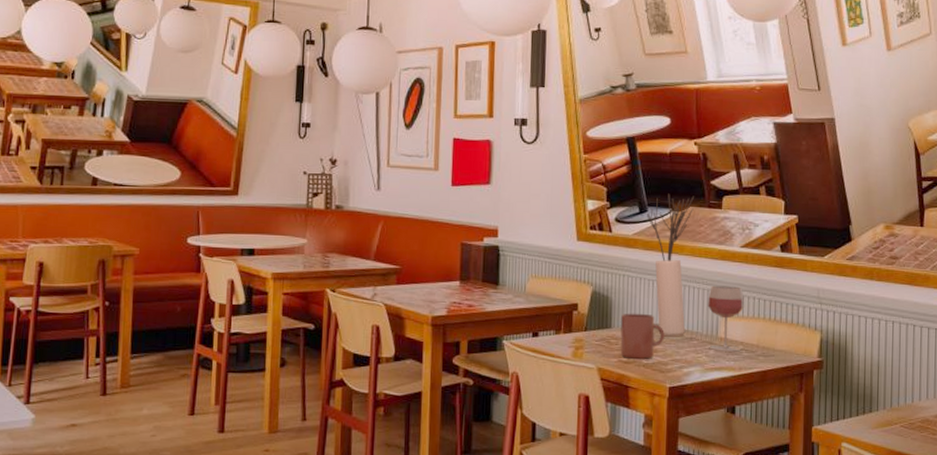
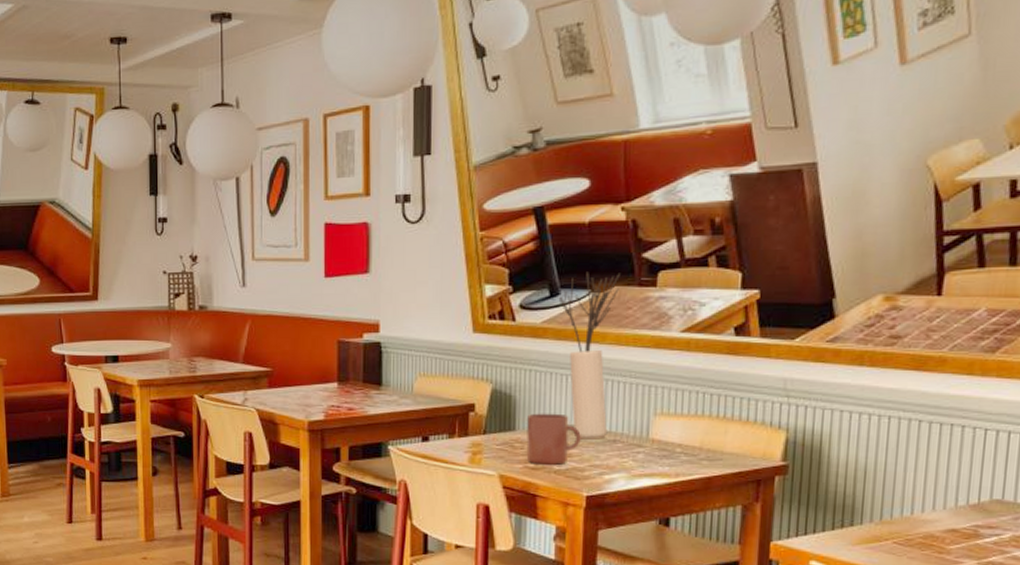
wineglass: present [708,285,745,352] -> none [636,379,685,456]

